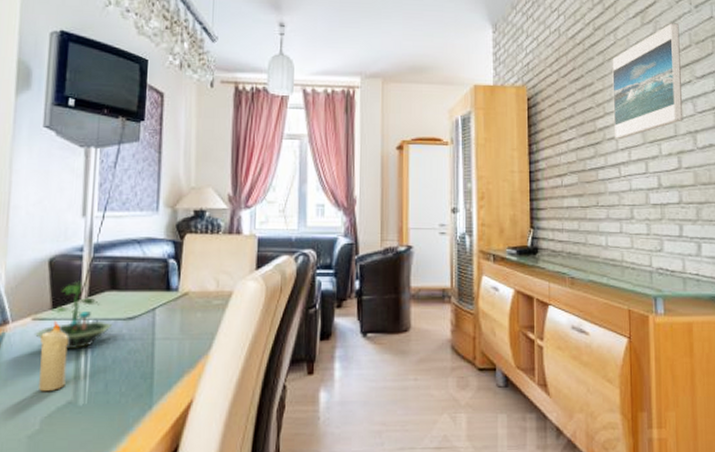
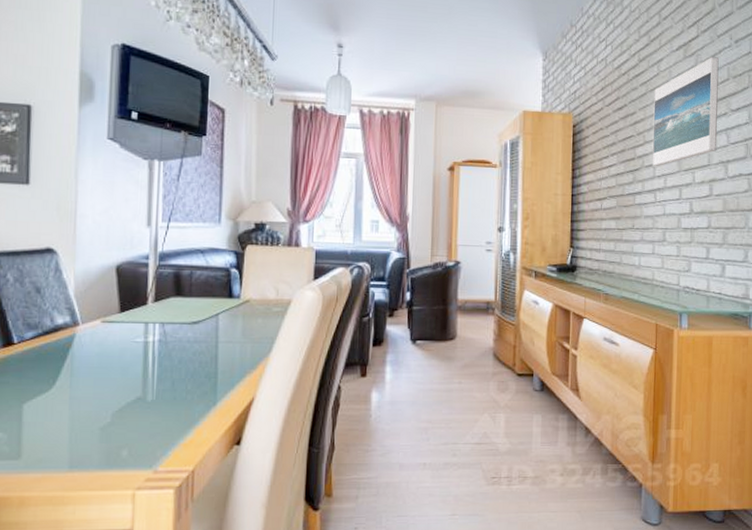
terrarium: present [33,281,113,350] -> none [103,287,178,351]
candle: present [39,320,68,392] -> none [109,323,136,389]

